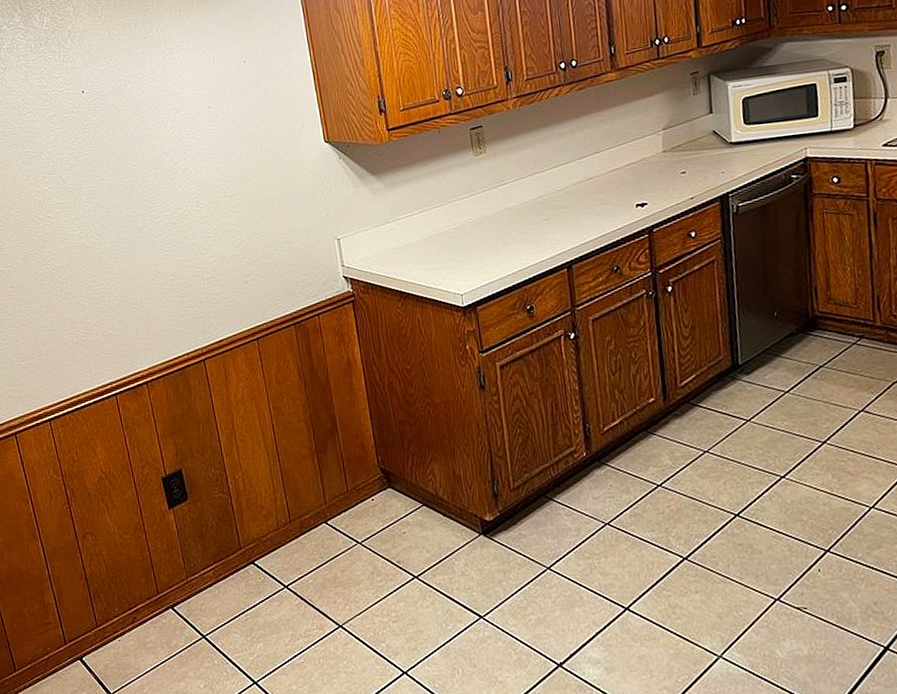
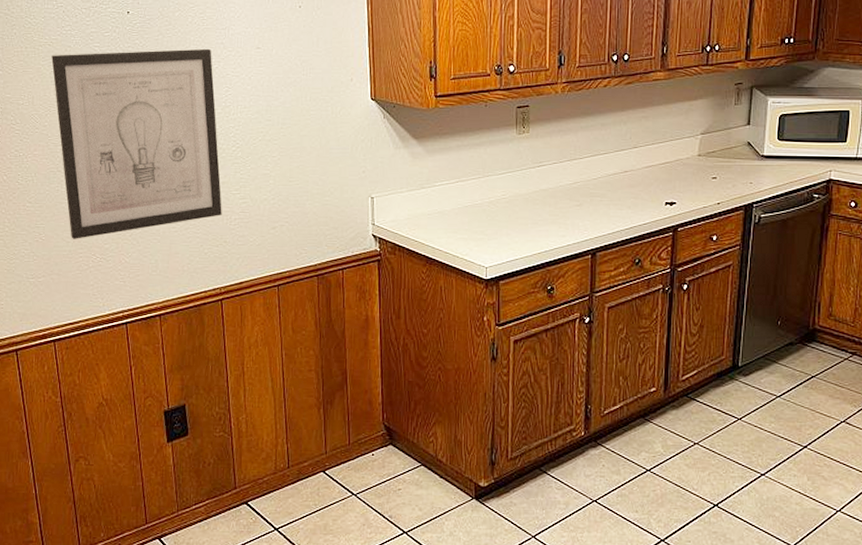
wall art: none [17,115,194,318] -> present [51,48,222,239]

